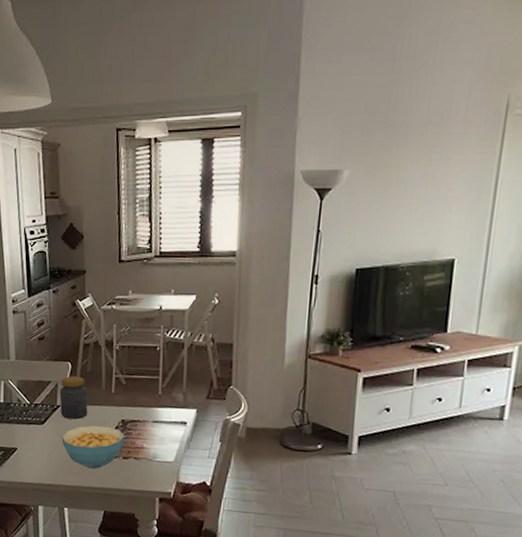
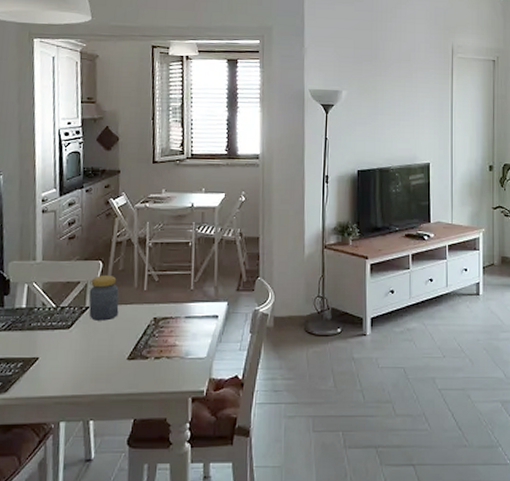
cereal bowl: present [61,425,125,469] -> none [89,325,157,372]

